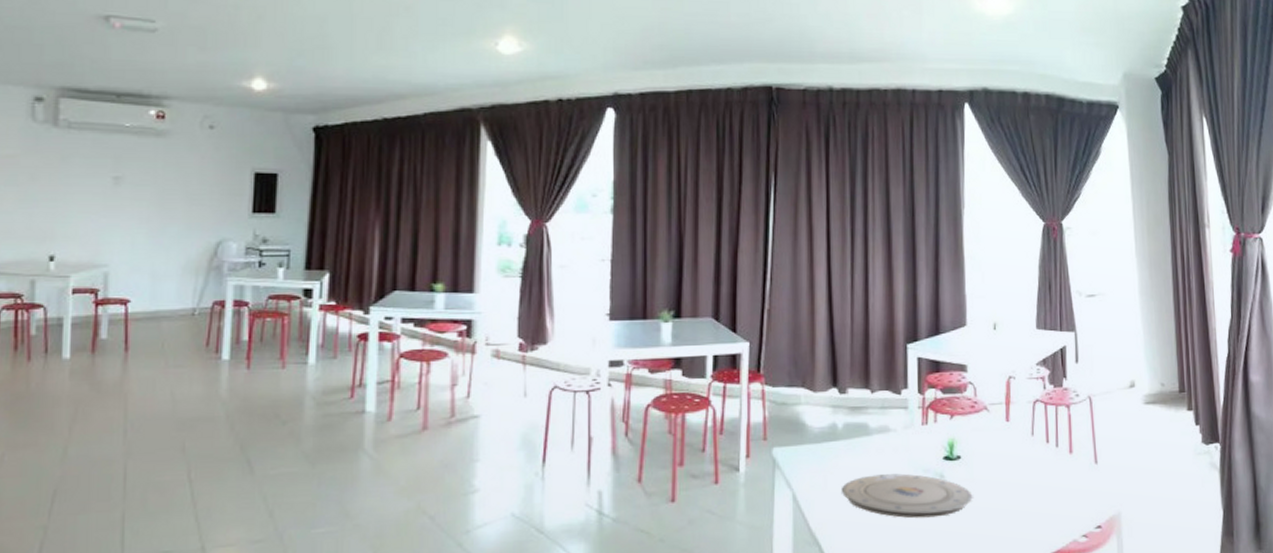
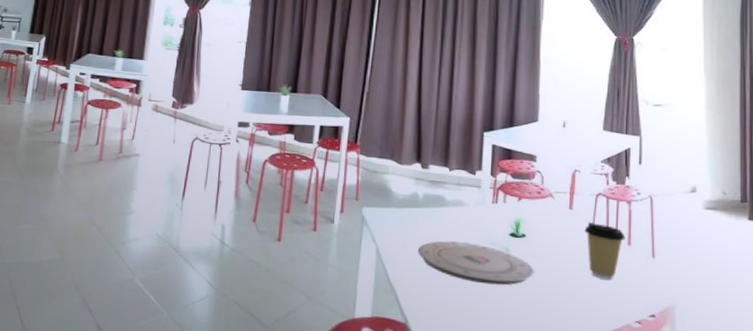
coffee cup: none [1023,433,1067,494] -> present [584,222,625,280]

